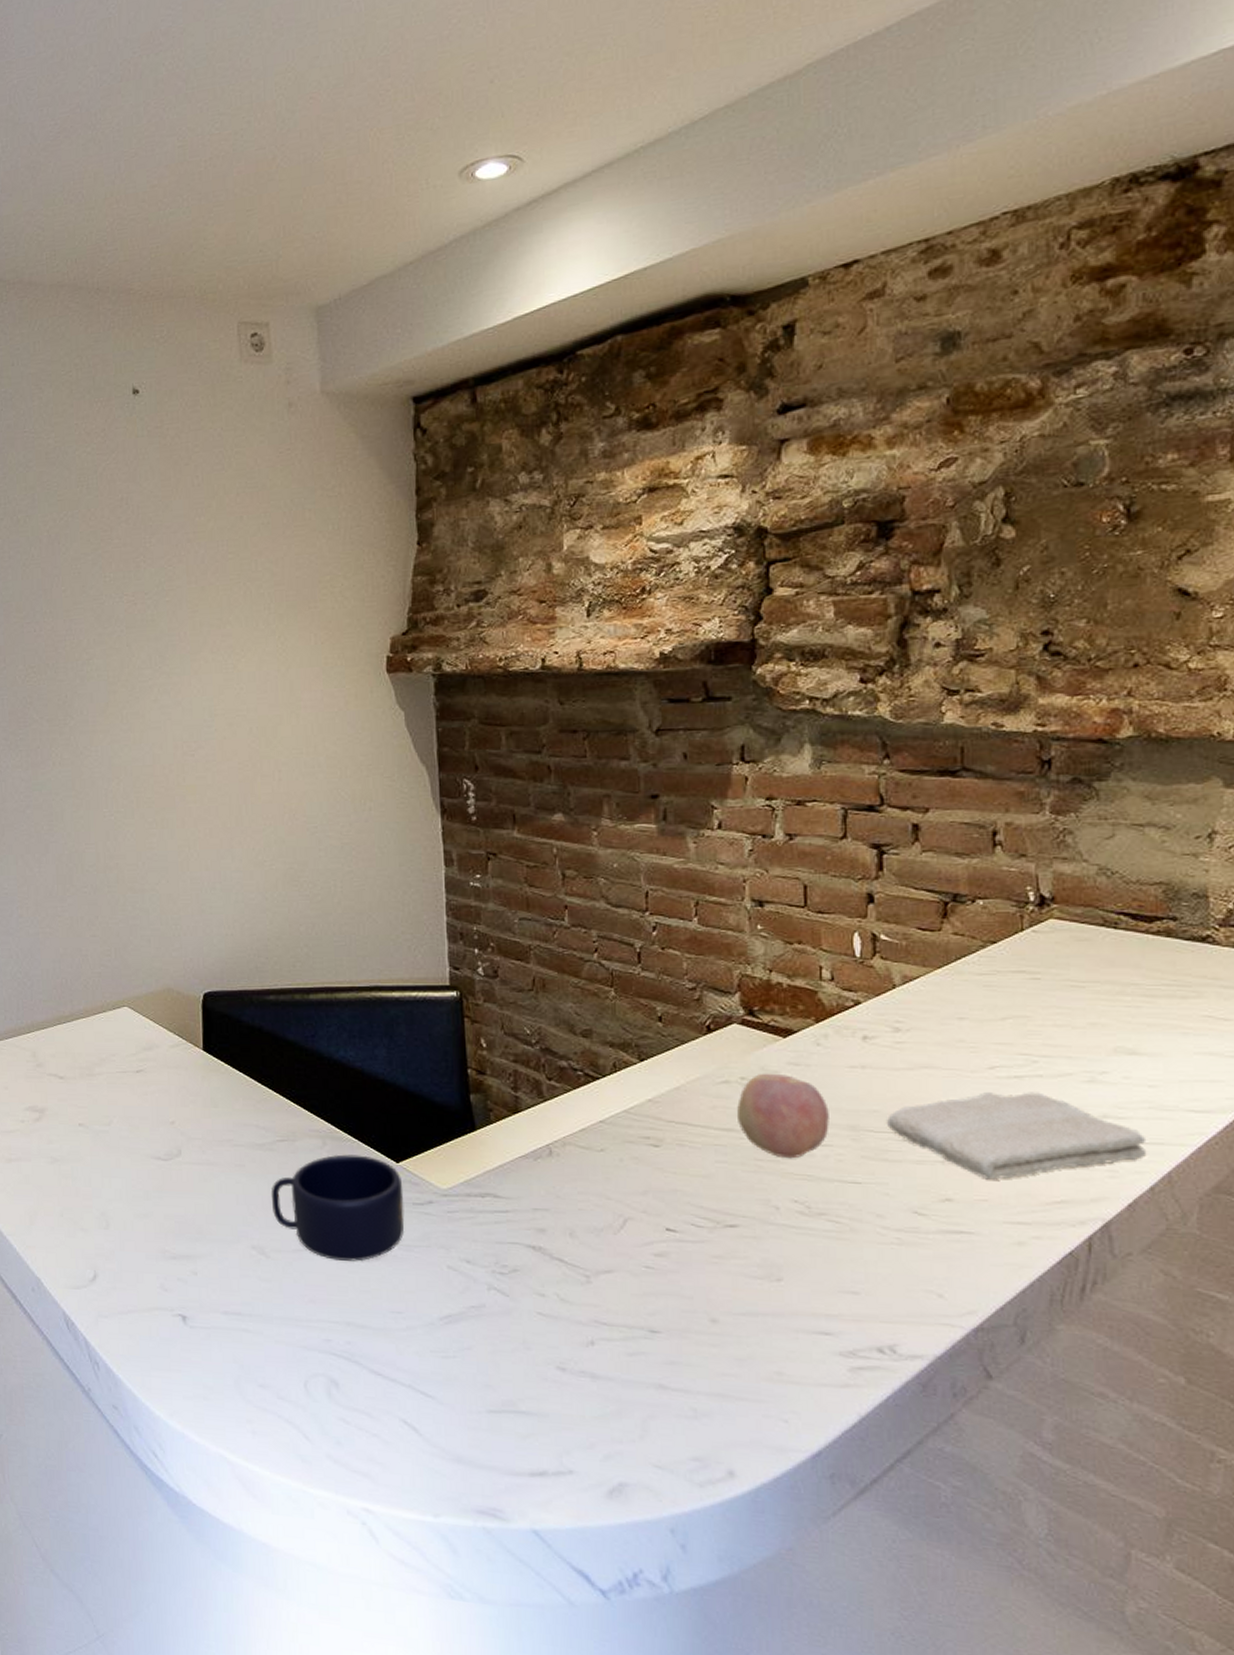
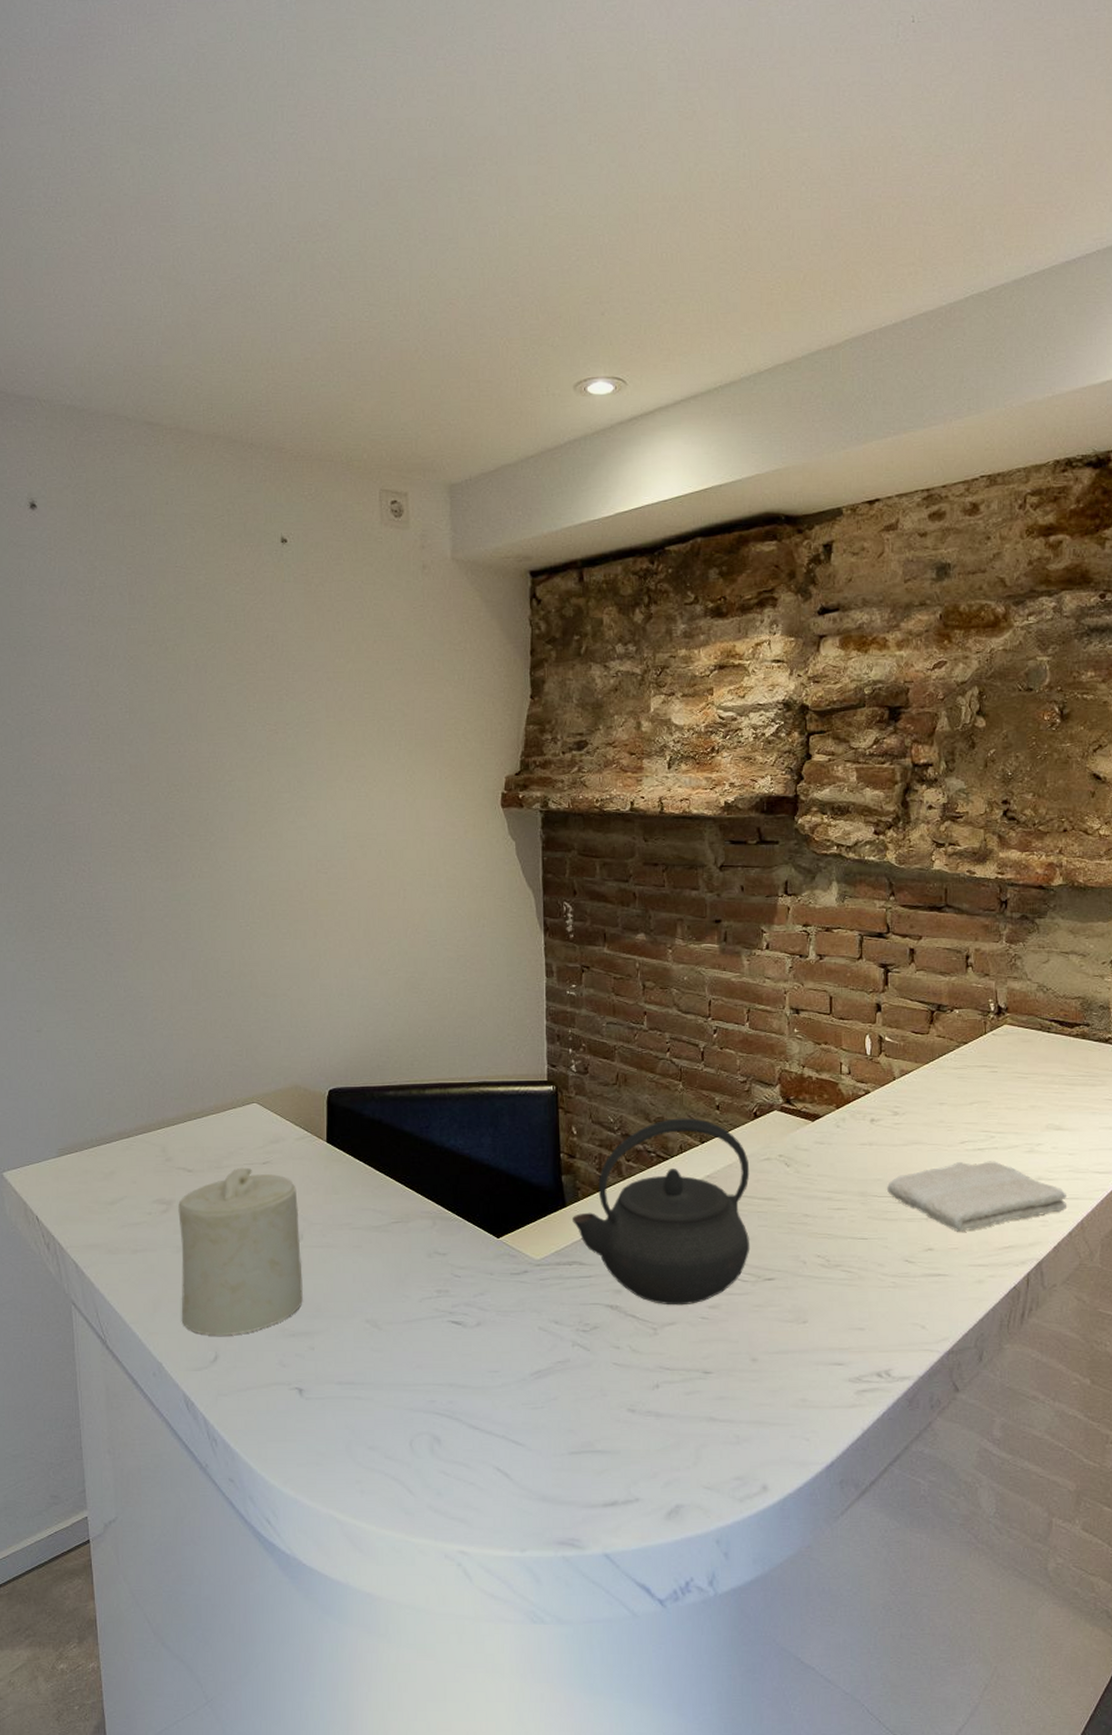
candle: none [51,1075,183,1254] -> present [178,1167,303,1336]
mug: present [271,1154,405,1262] -> none [385,1232,503,1328]
kettle: none [484,1031,706,1251] -> present [572,1118,750,1306]
fruit: present [737,1073,831,1159] -> none [776,1151,846,1221]

